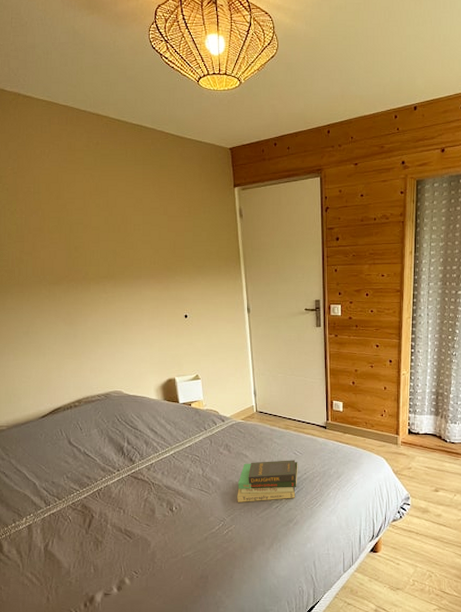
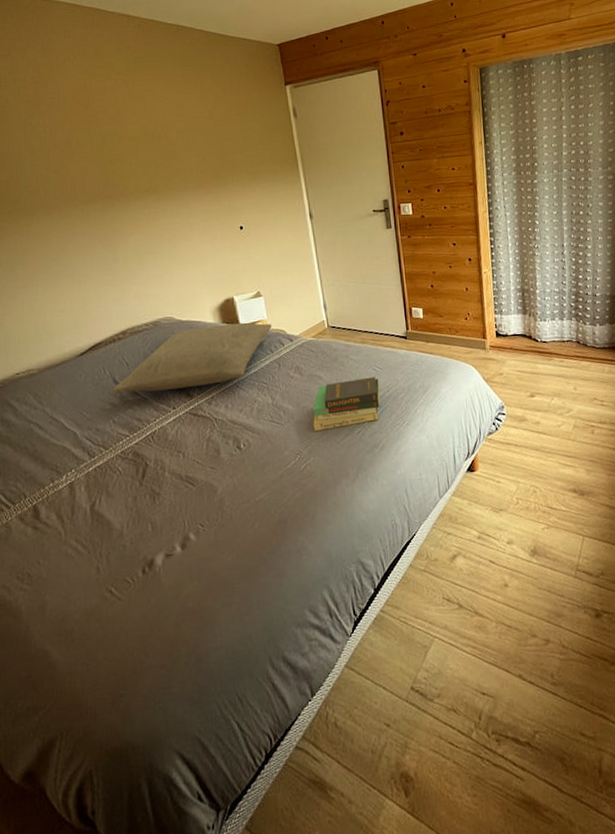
pillow: none [67,401,207,454] -> present [112,322,272,394]

